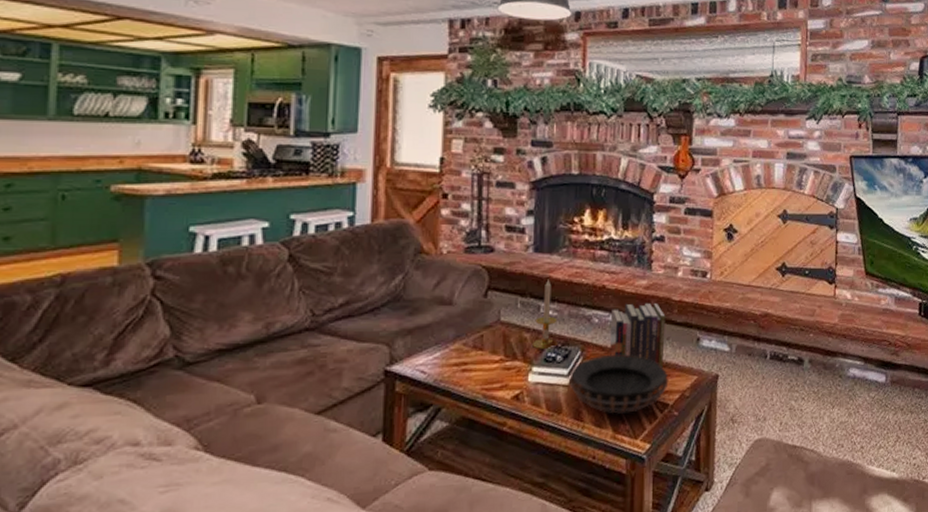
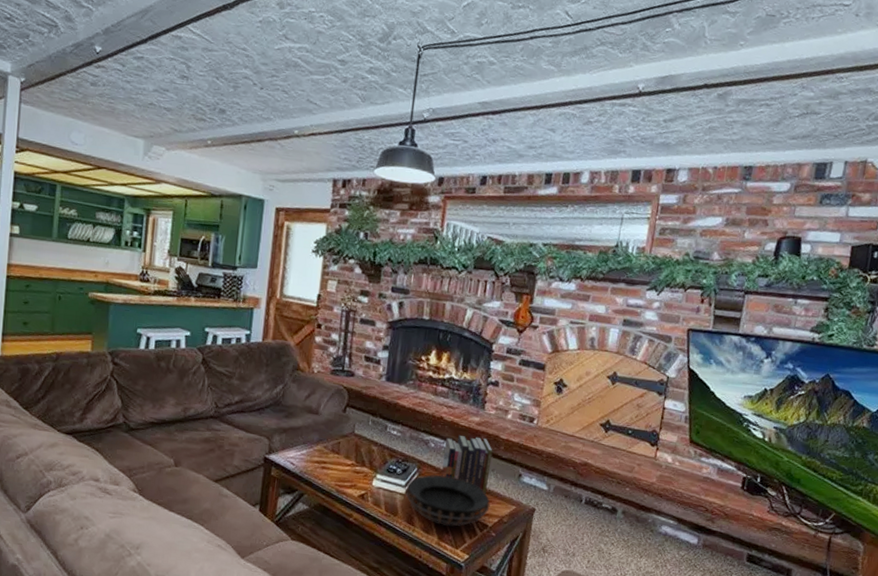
candle: present [532,279,558,350] -> none [378,404,400,463]

